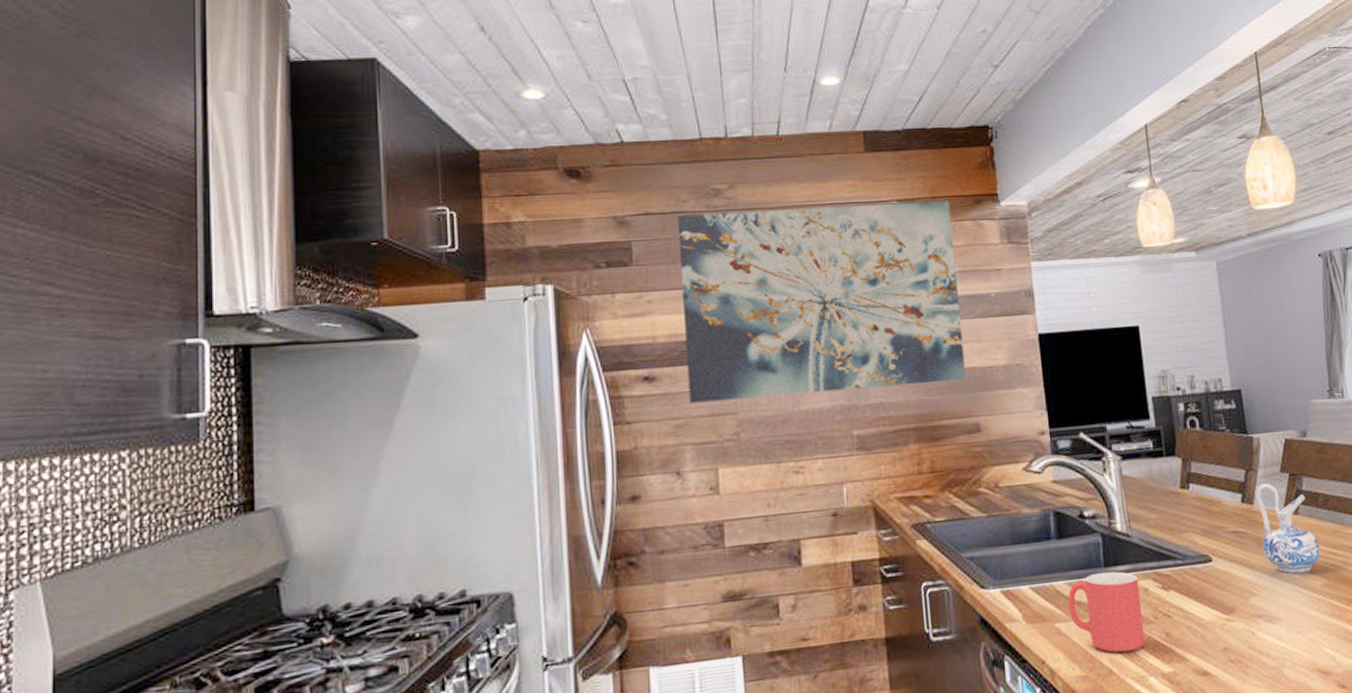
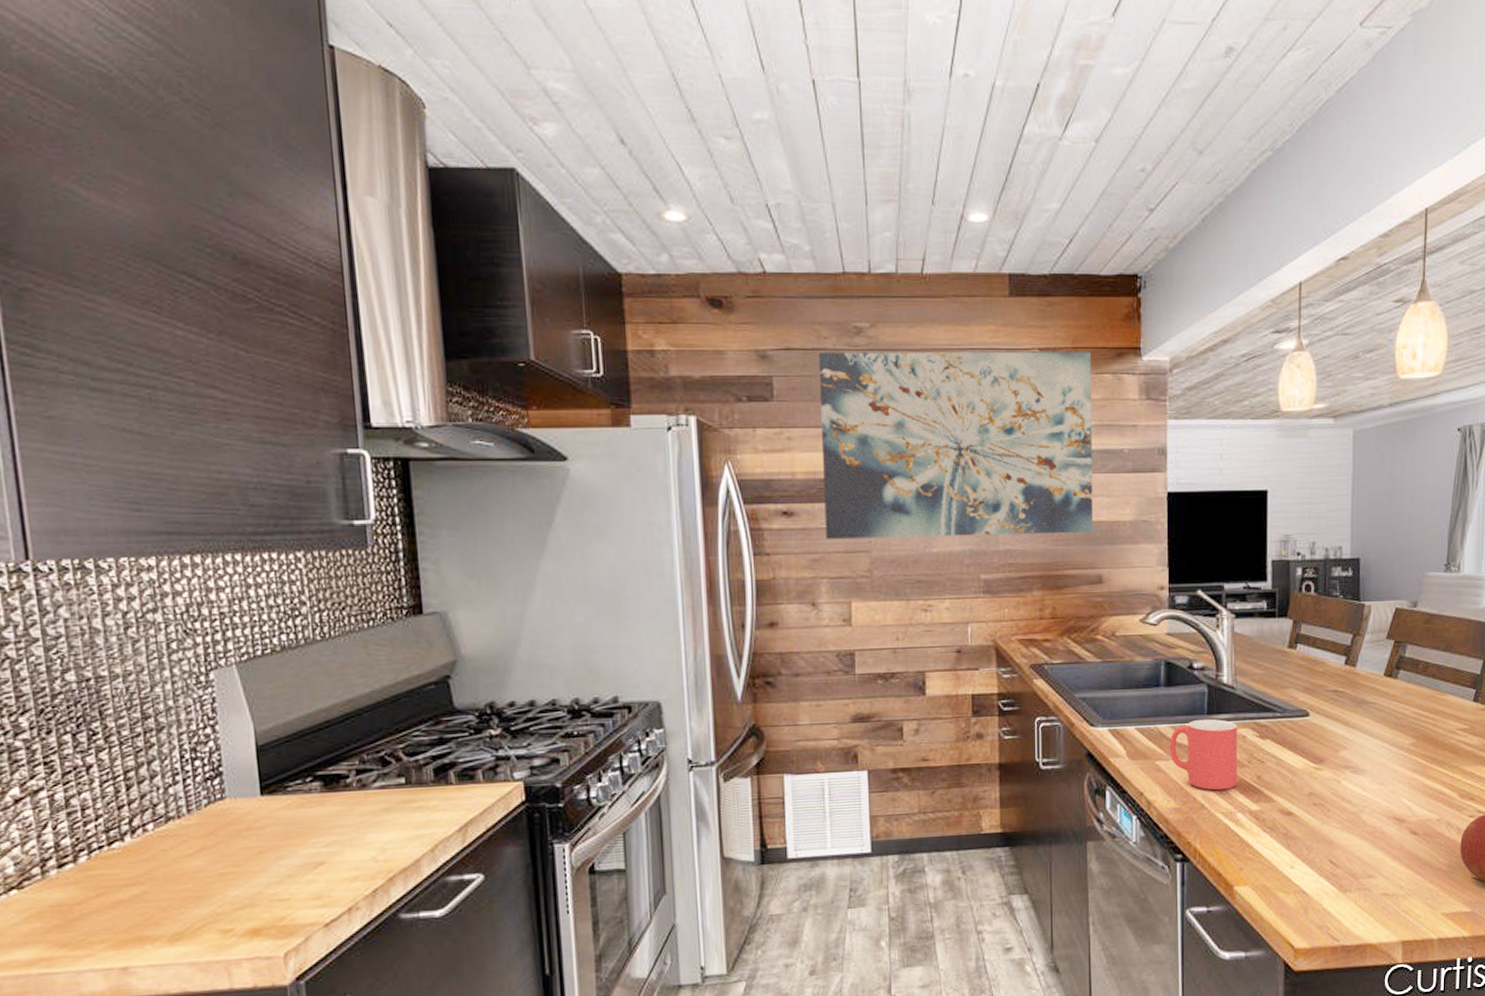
ceramic pitcher: present [1256,483,1320,574] -> none [1358,649,1413,732]

